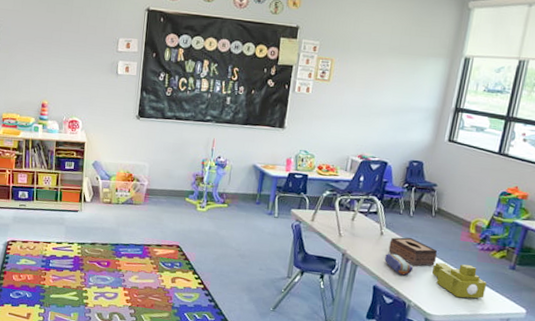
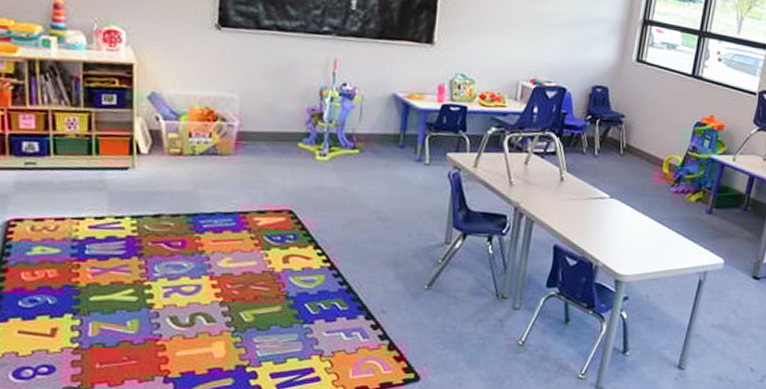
pencil case: present [385,253,413,276] -> none [566,203,599,230]
tissue box: present [388,237,437,267] -> none [570,182,627,218]
toy blocks: present [432,262,487,299] -> none [622,211,683,252]

